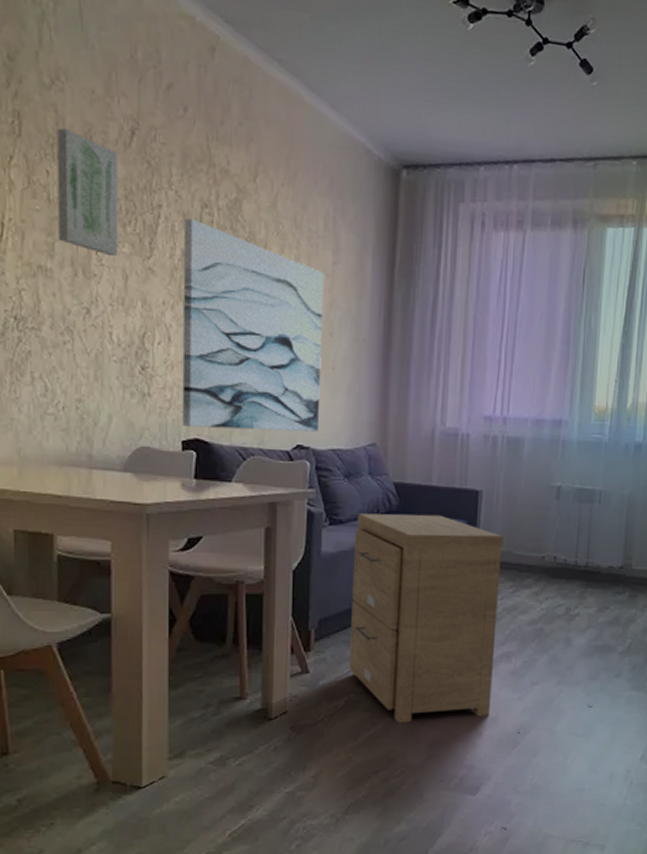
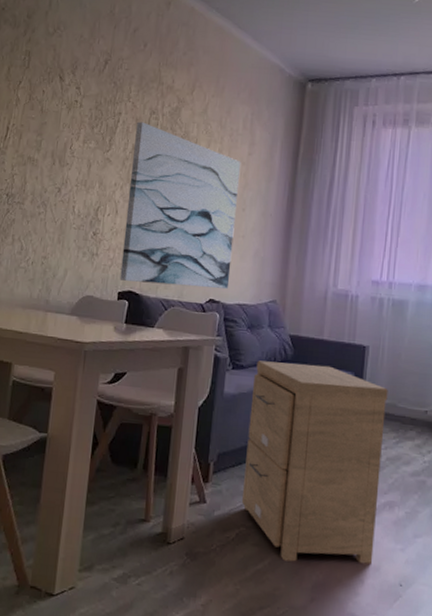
wall art: present [57,127,119,257] -> none [45,61,94,151]

